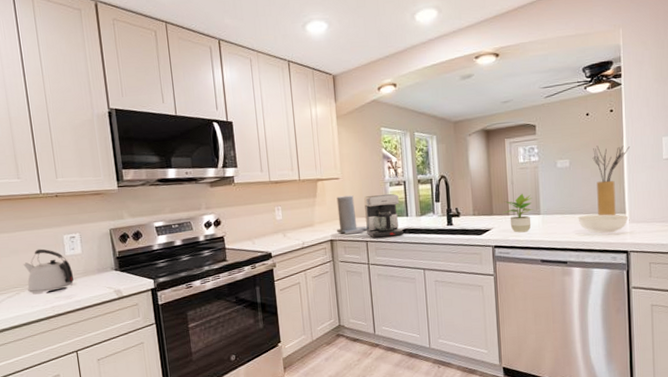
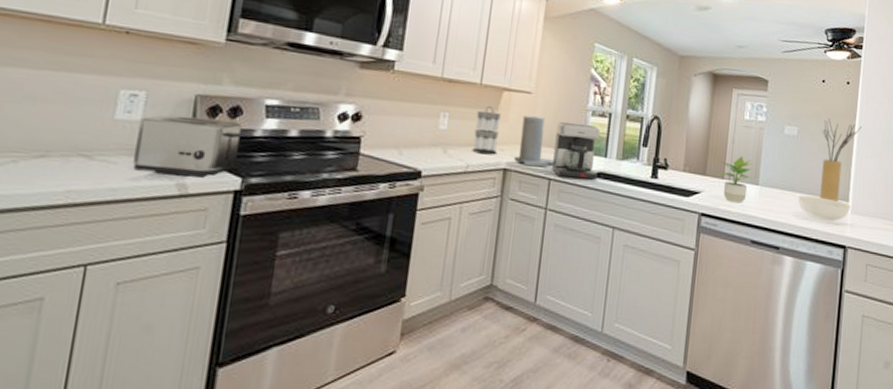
kettle: present [23,248,74,295] -> none [33,101,118,169]
toaster: none [81,242,148,286] -> present [132,115,243,178]
spice rack: none [301,194,322,233] -> present [472,105,501,155]

